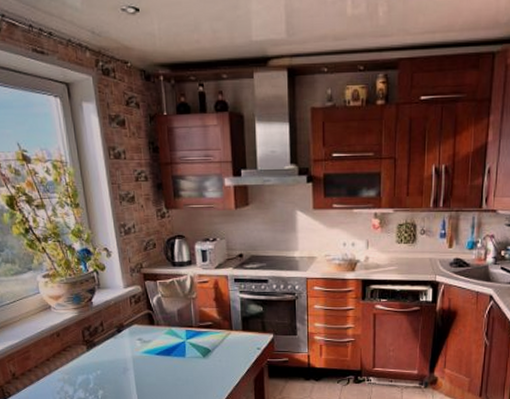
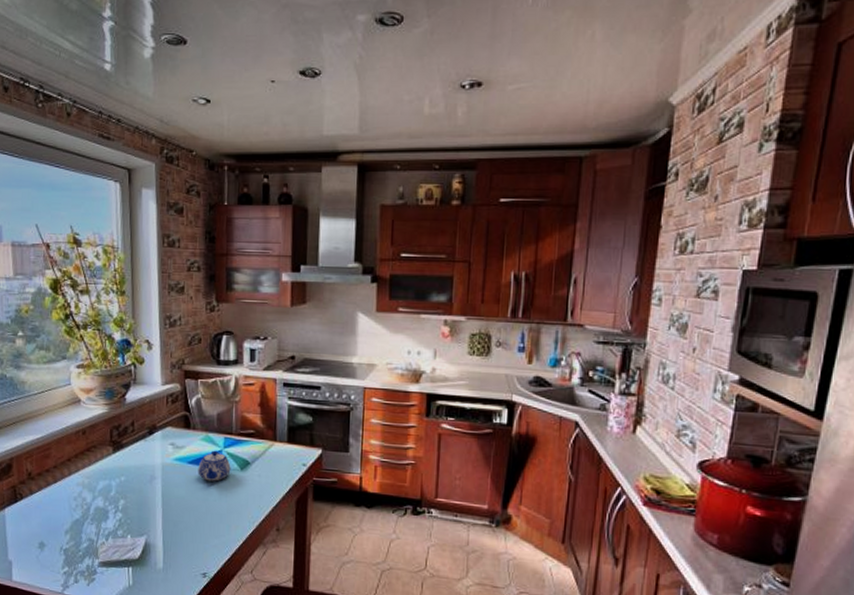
teapot: none [165,342,195,368] -> present [198,450,231,482]

